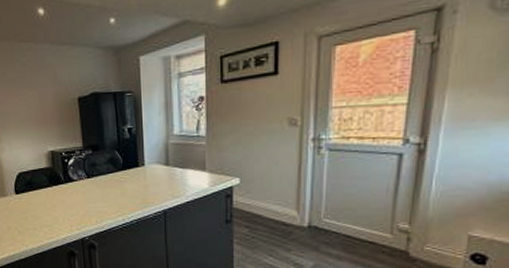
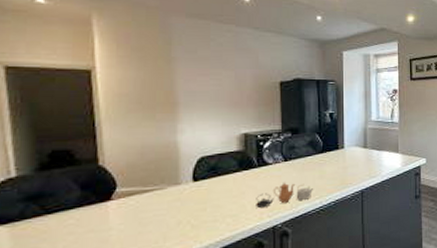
teapot: none [65,198,116,221] -> present [256,182,314,209]

